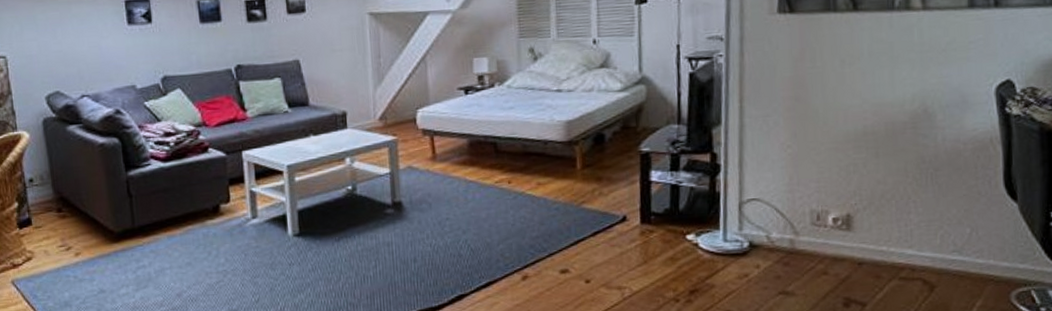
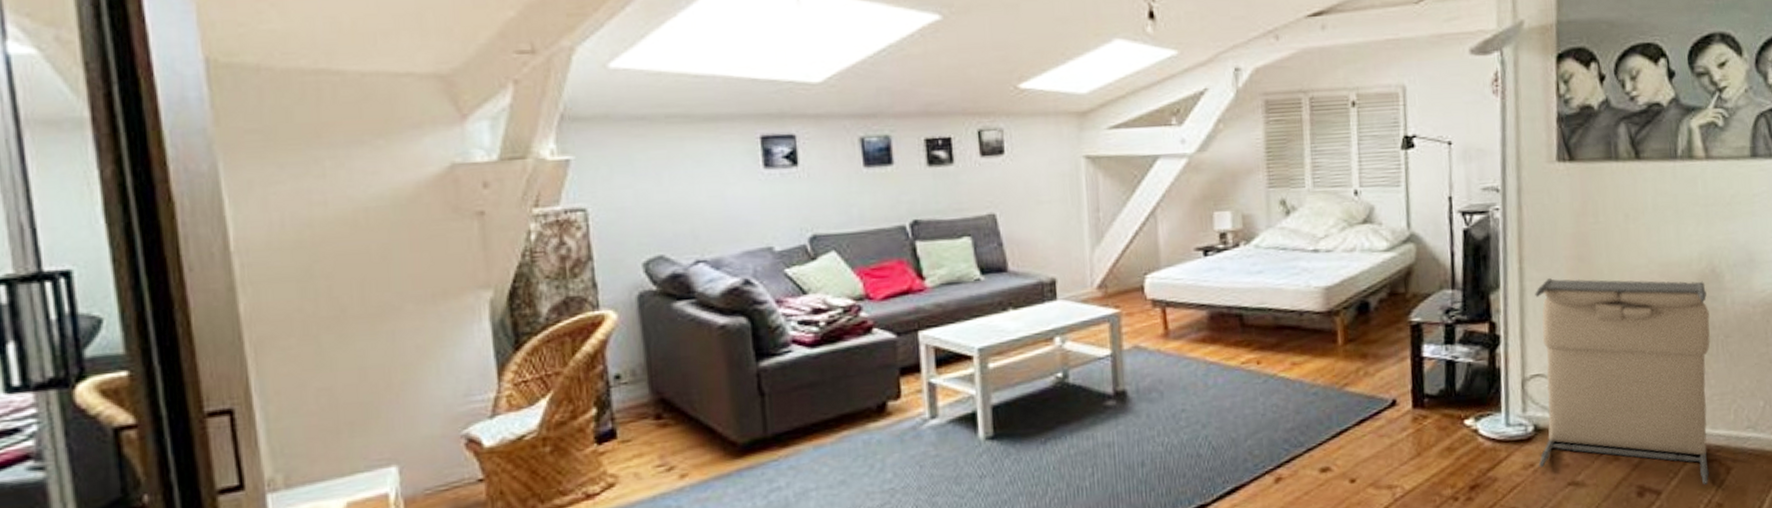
laundry hamper: none [752,116,920,300] -> present [1535,278,1711,486]

